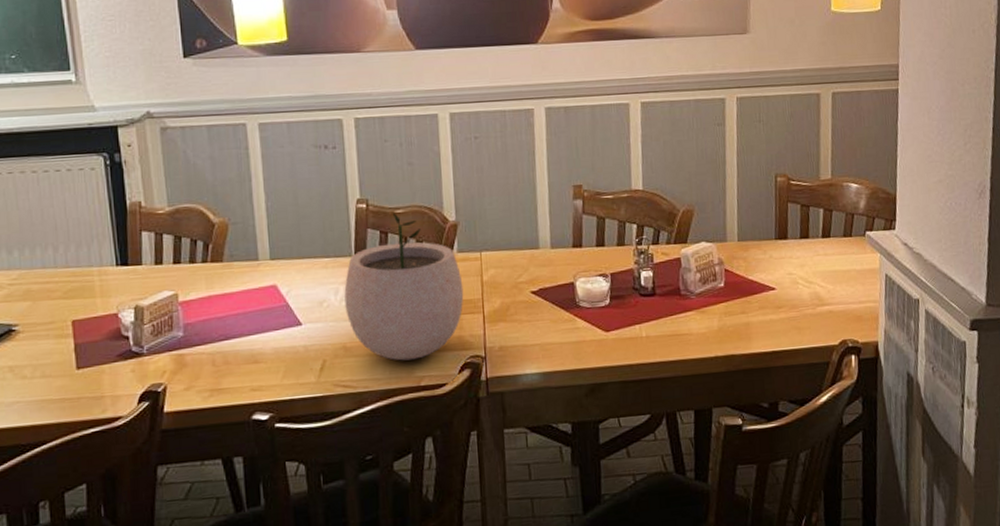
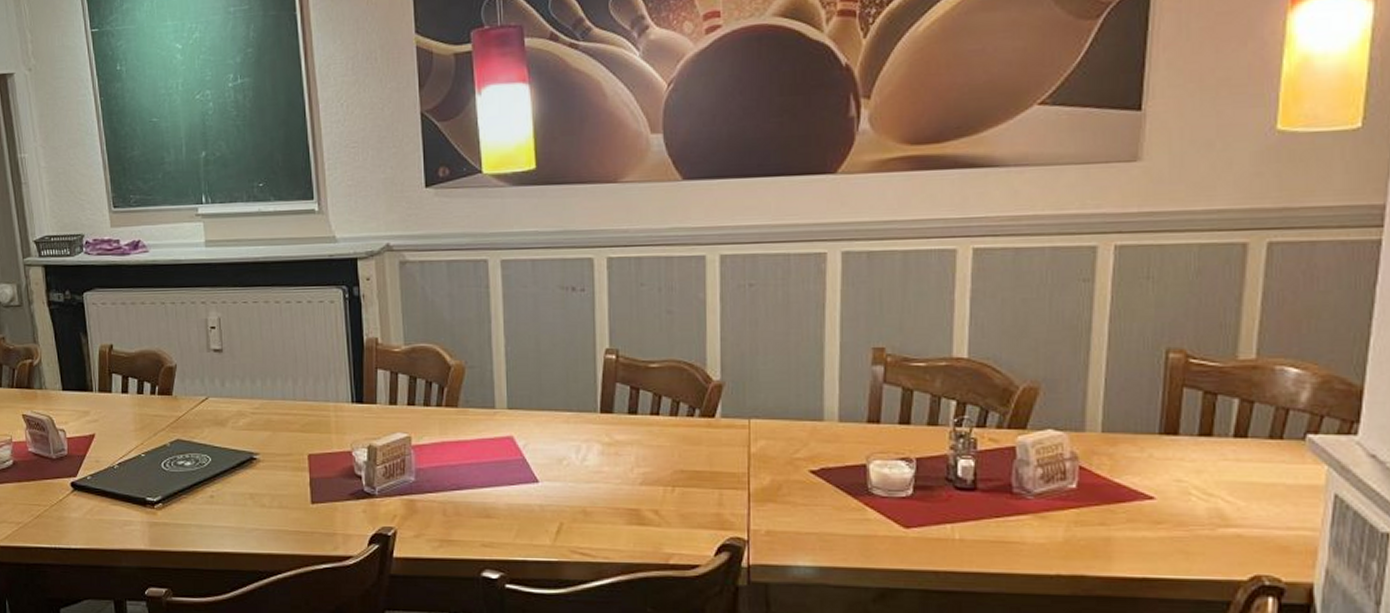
plant pot: present [344,211,464,361] -> none [587,365,726,534]

